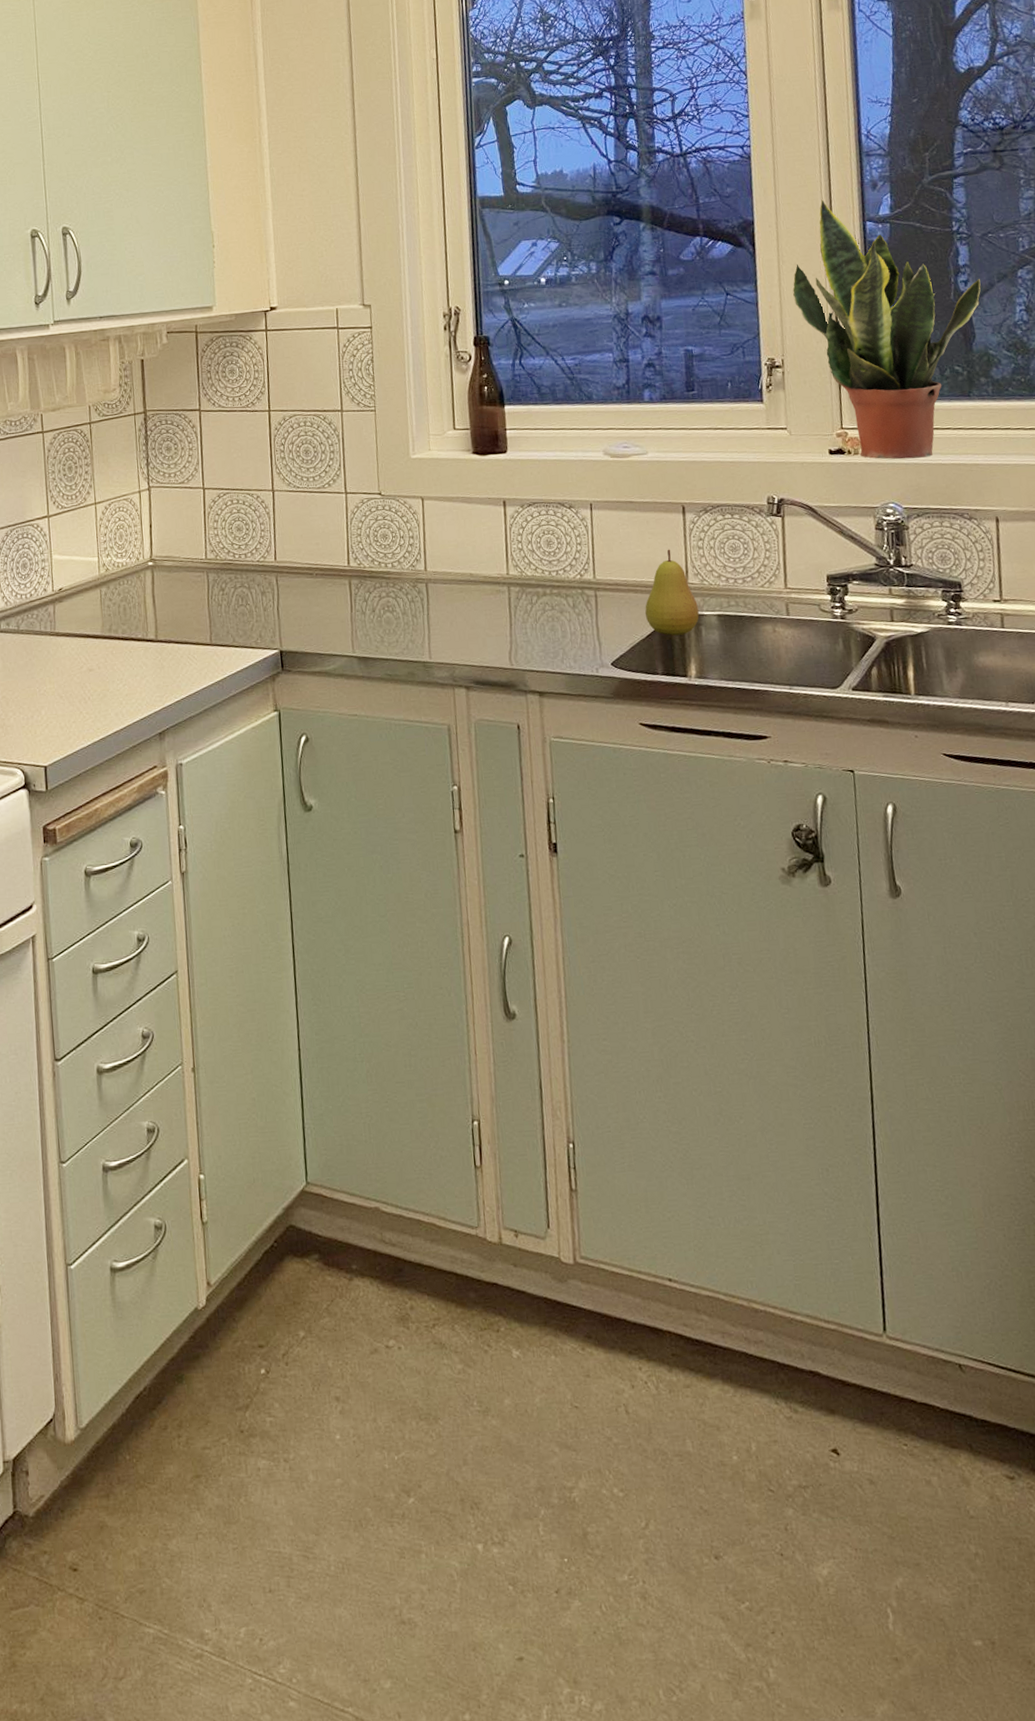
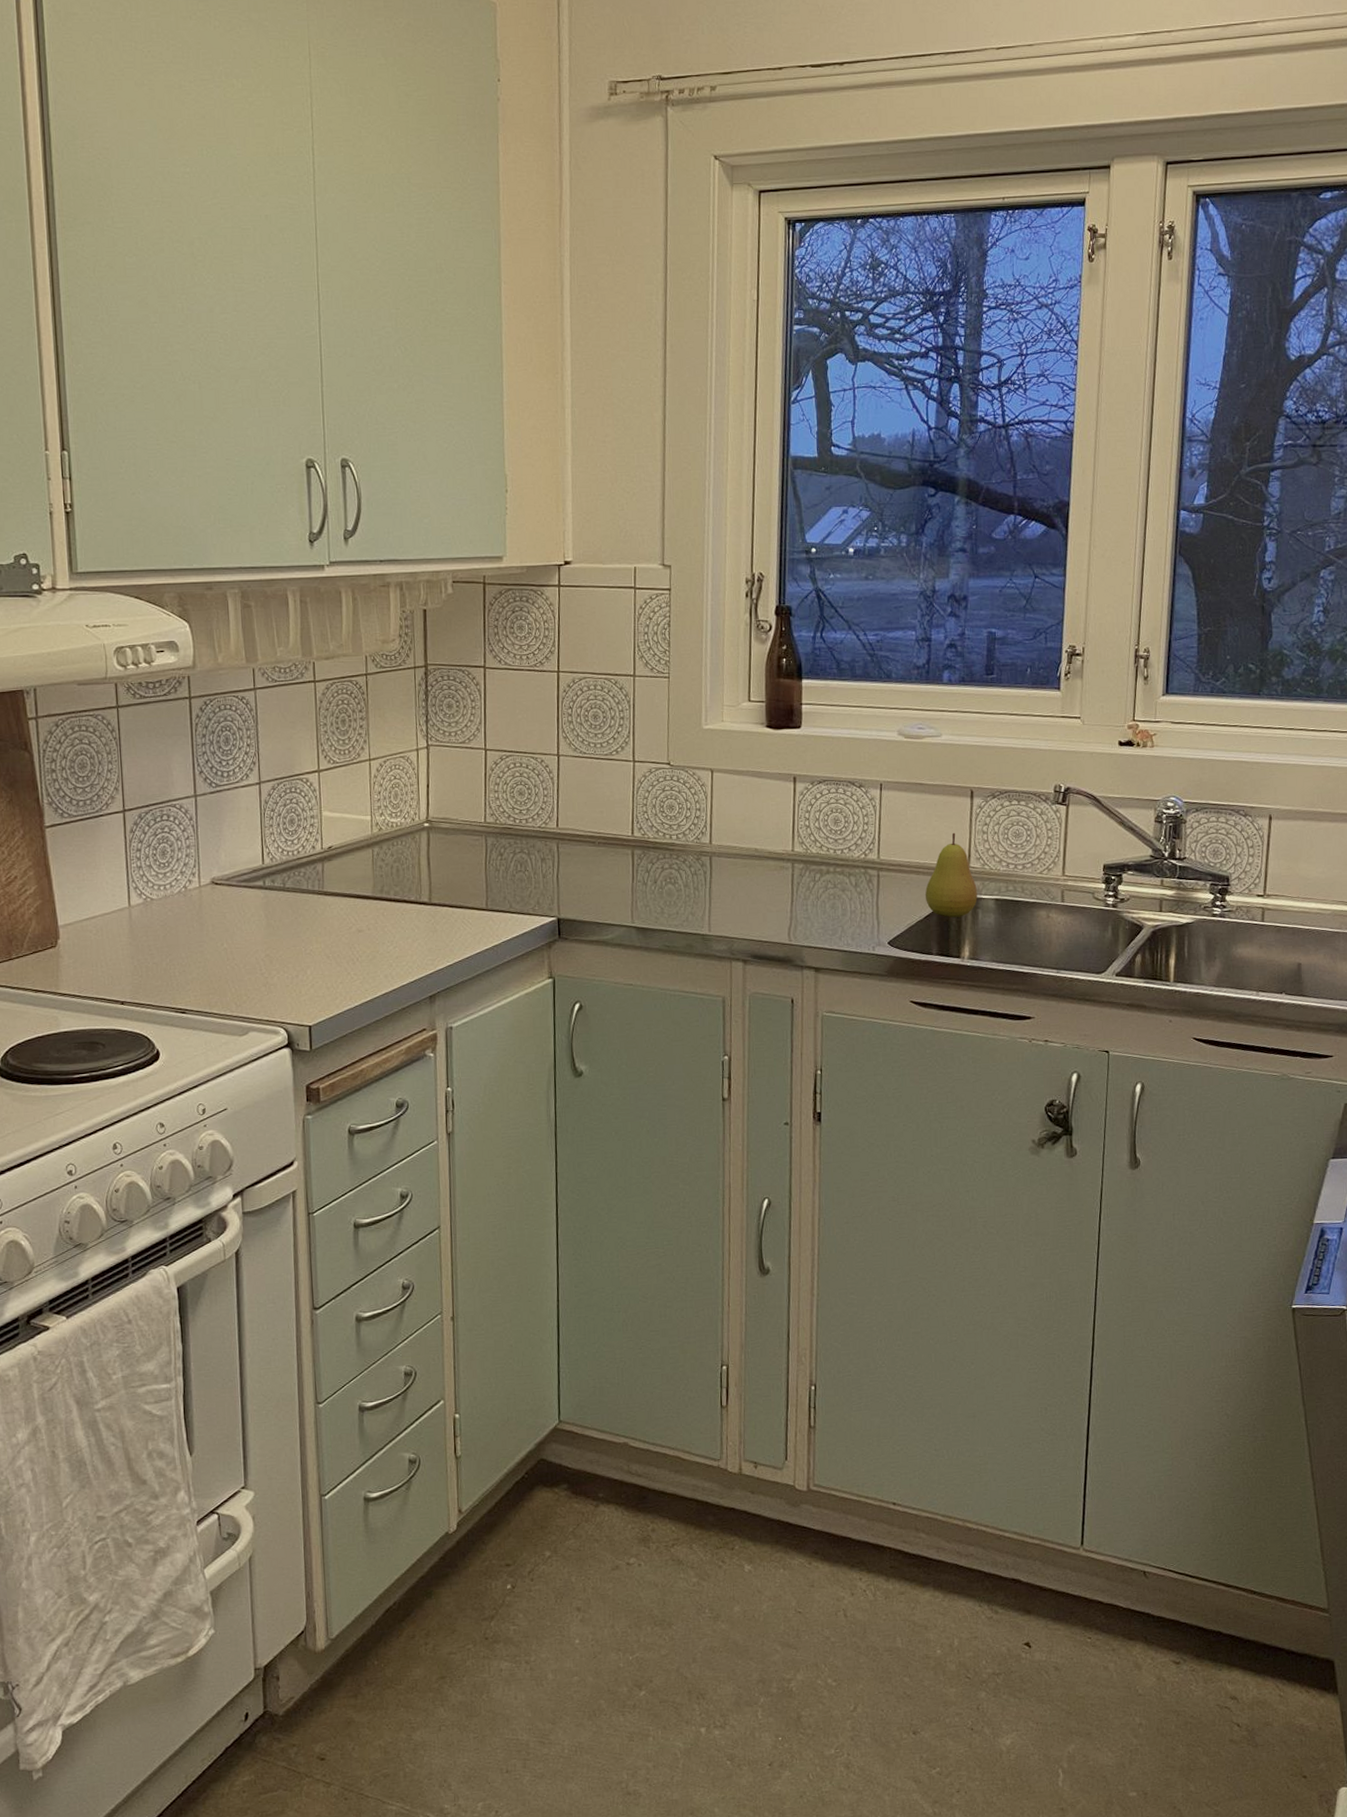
potted plant: present [792,199,981,460] -> none [1101,484,1284,754]

